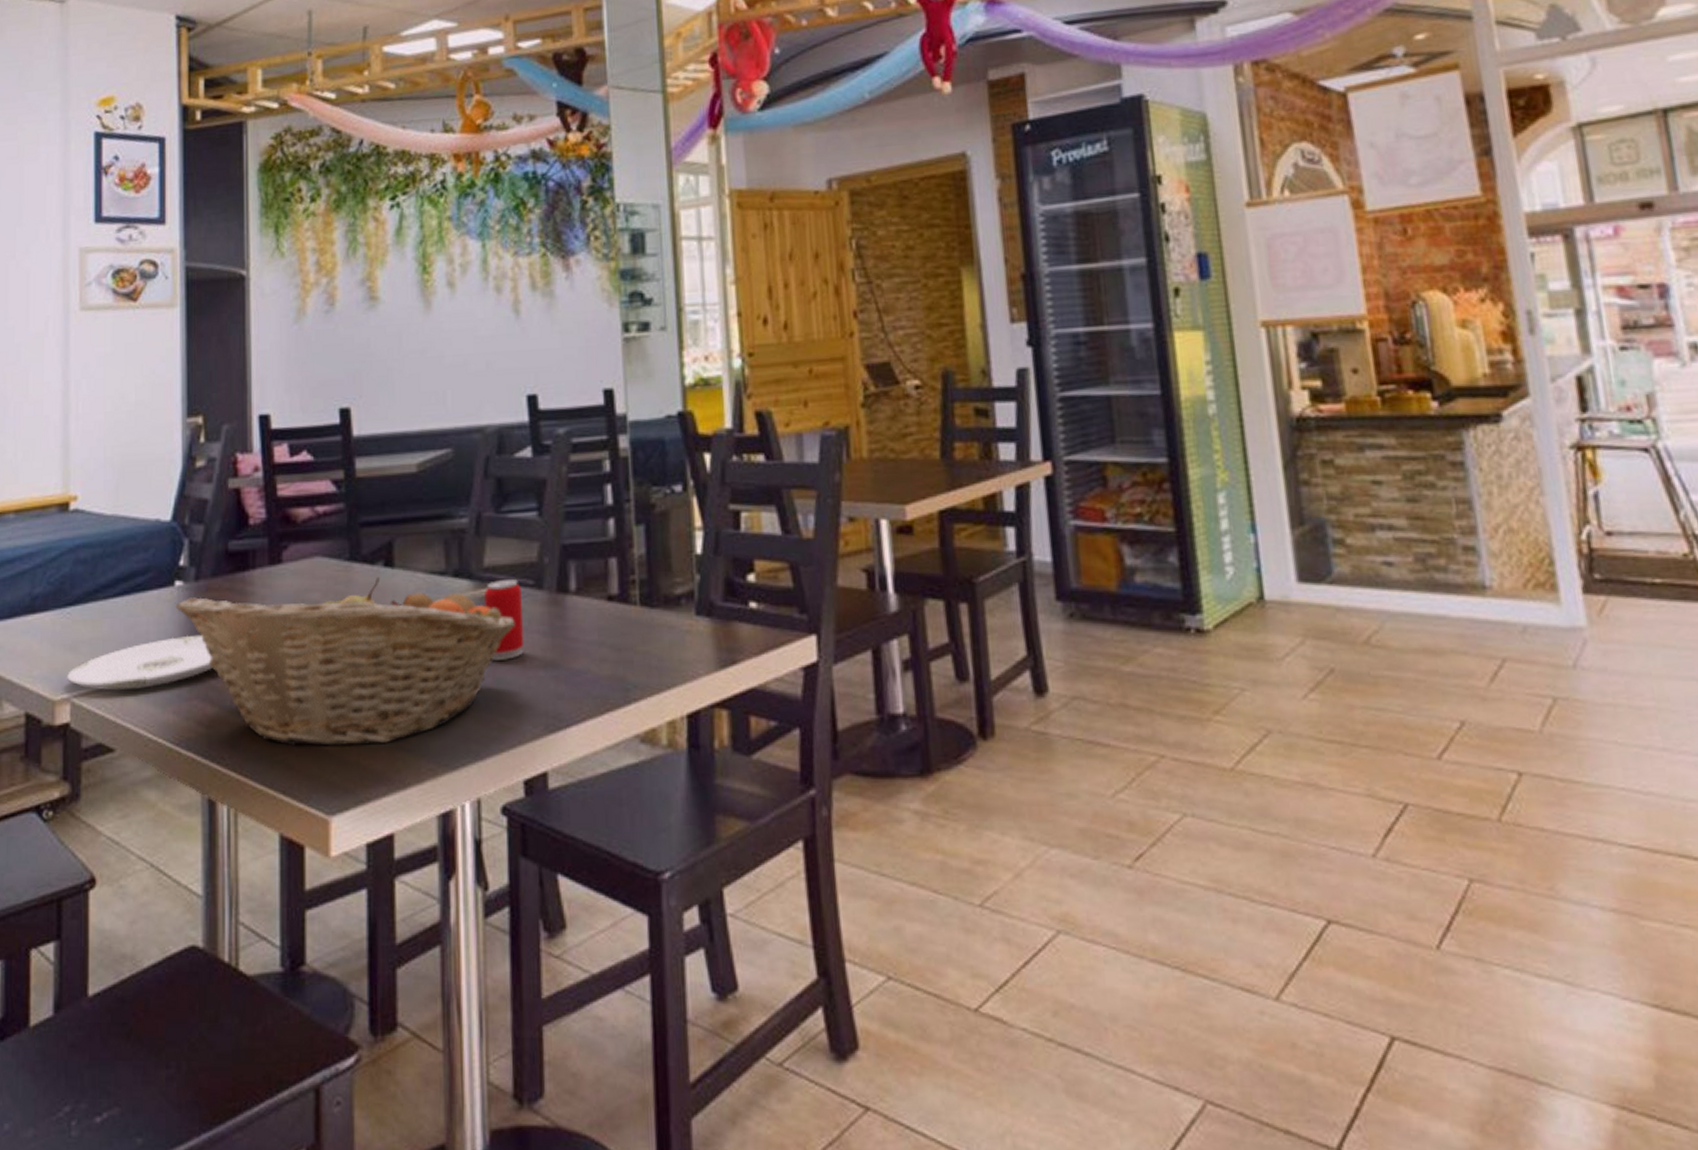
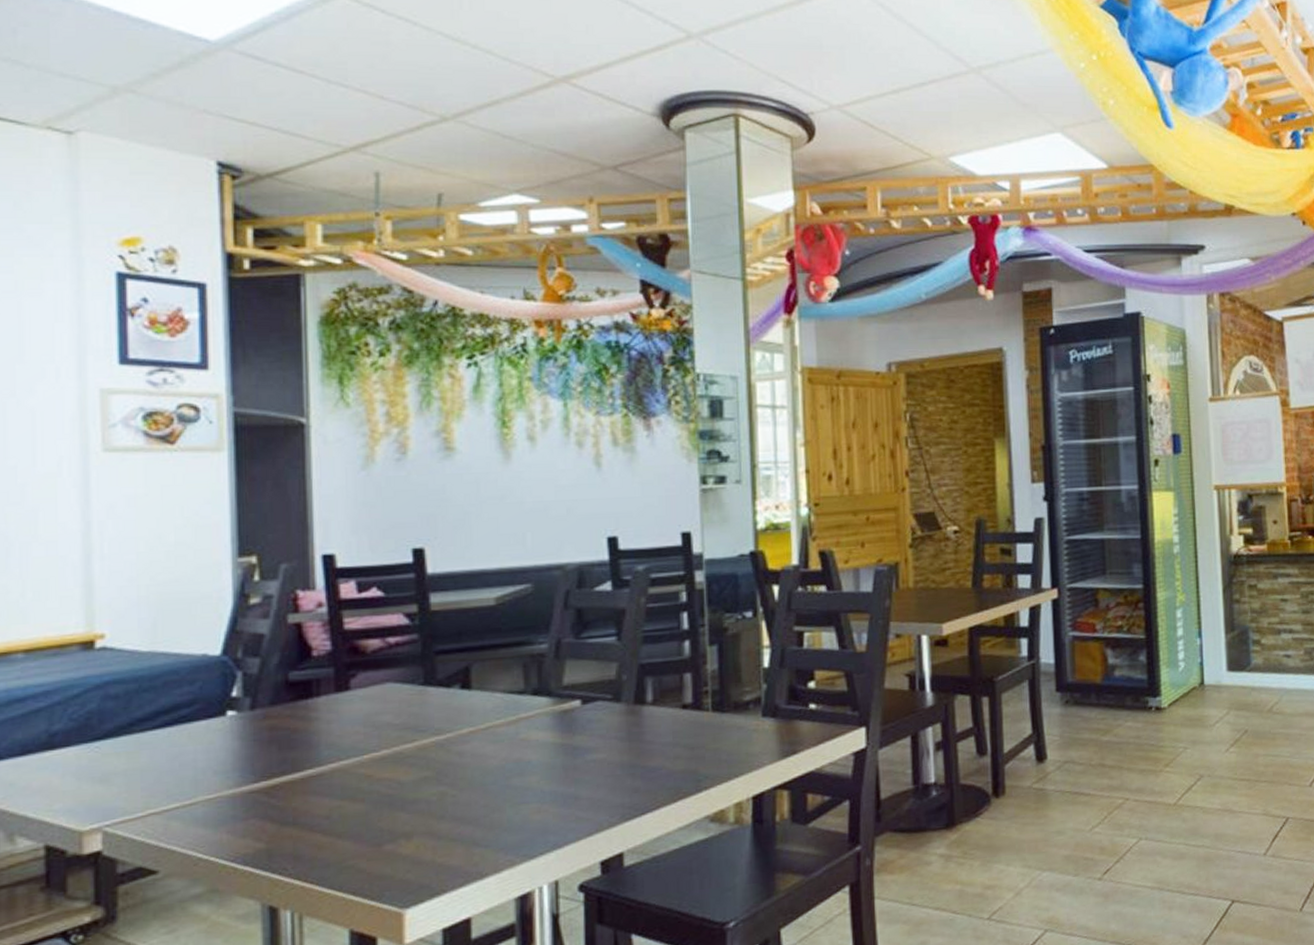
plate: present [67,634,213,691] -> none [97,759,273,818]
fruit basket: present [176,576,515,747] -> none [228,698,594,853]
beverage can: present [484,579,525,660] -> none [563,695,603,764]

